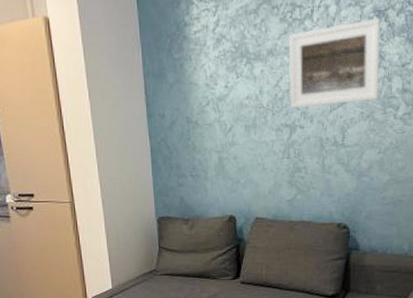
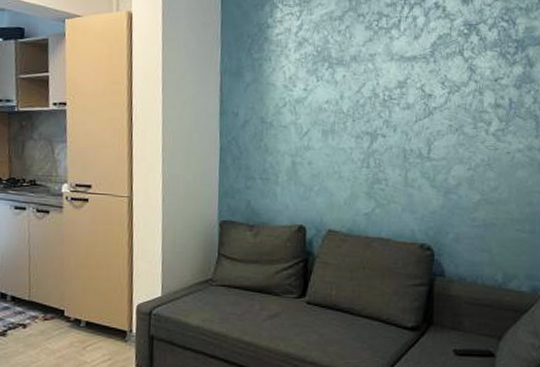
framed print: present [288,17,380,108] -> none [372,31,471,116]

